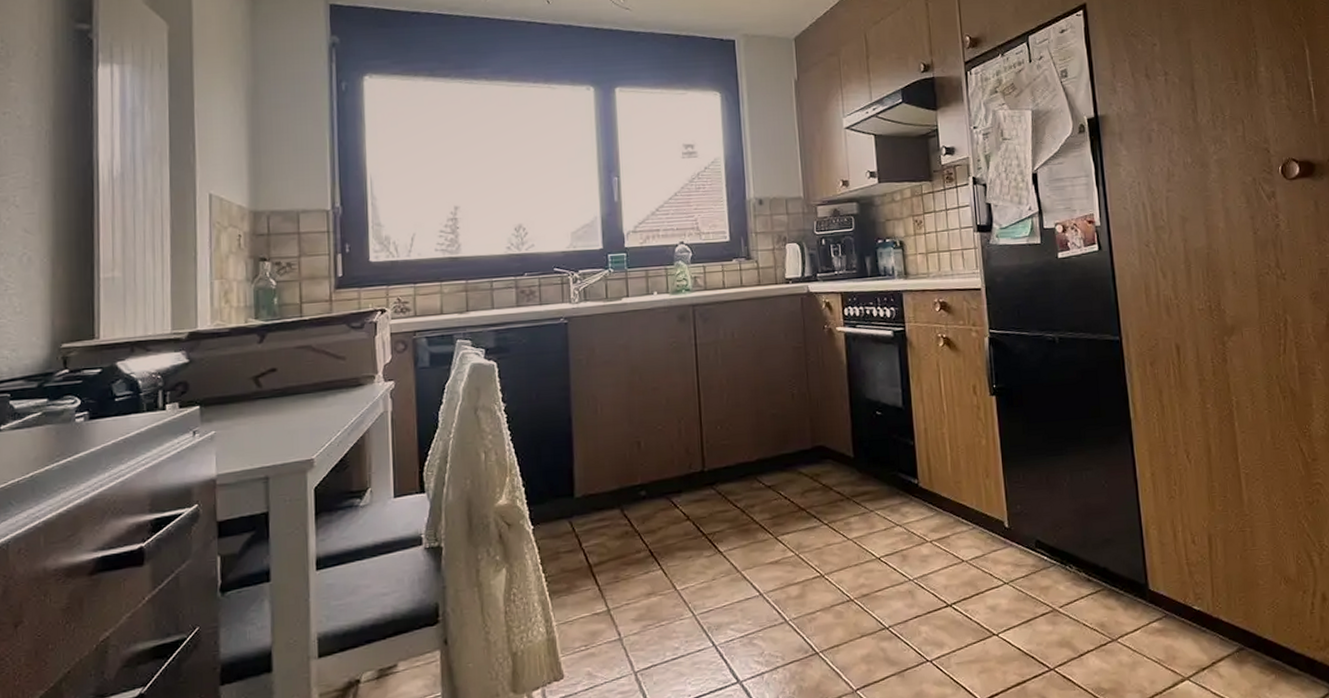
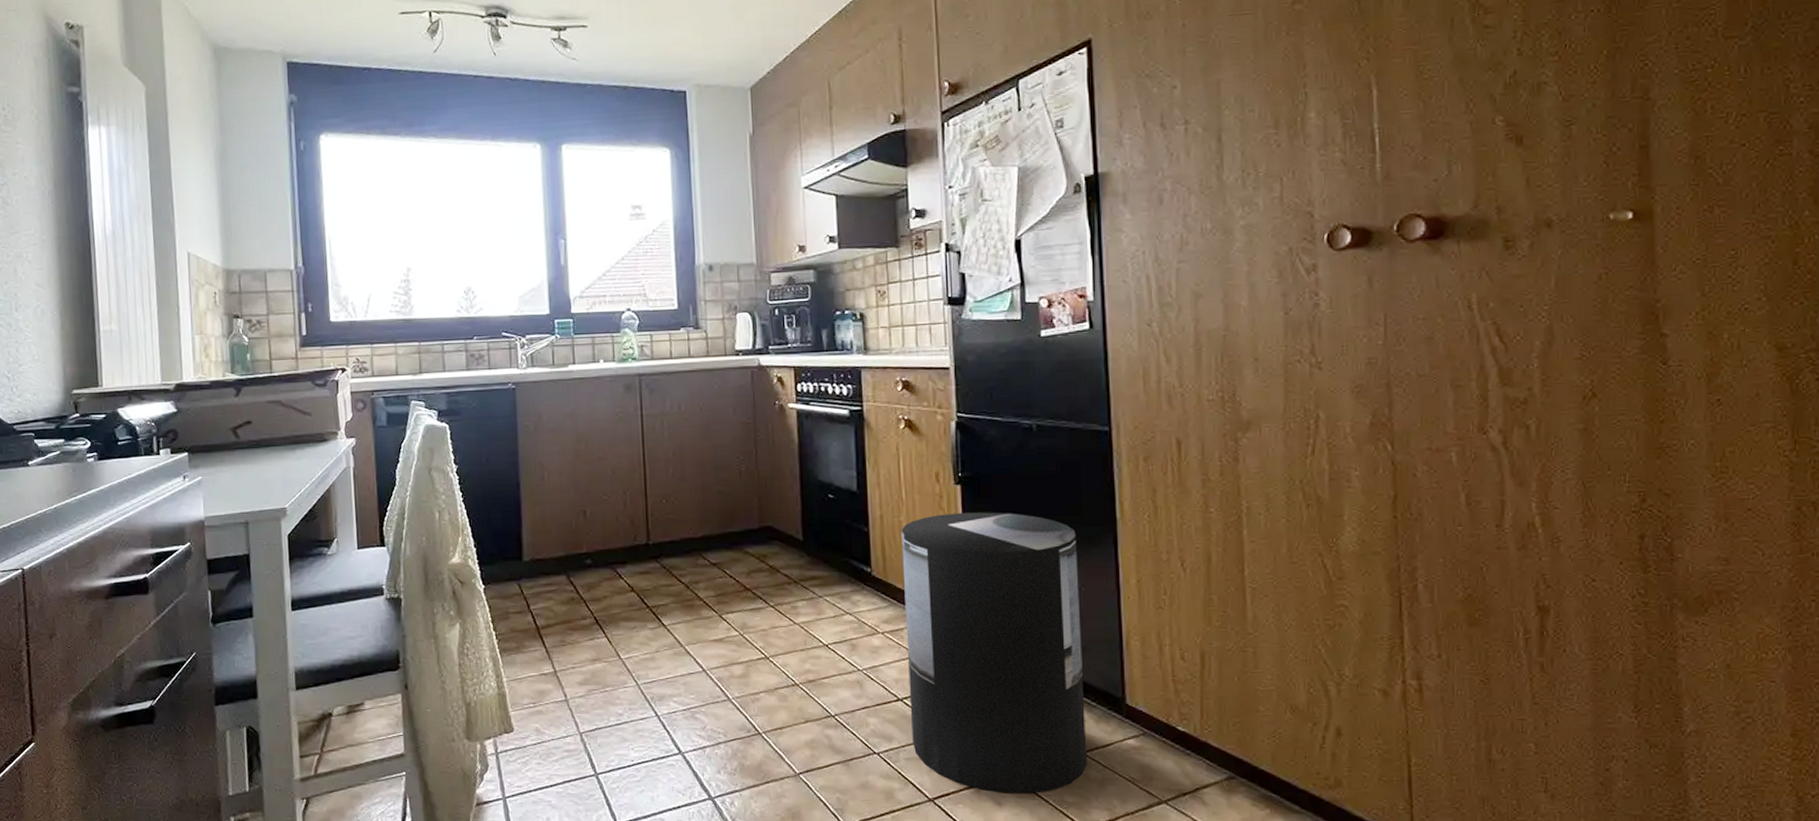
trash can: none [944,419,1119,688] -> present [901,512,1088,794]

